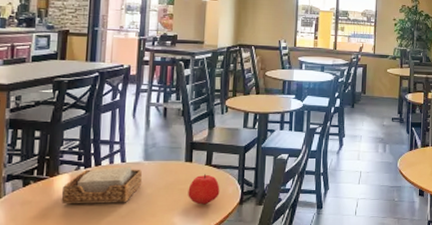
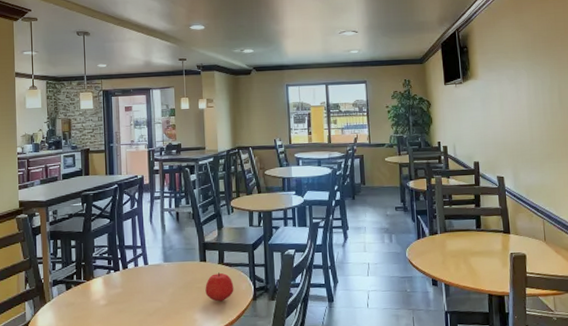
napkin holder: present [61,166,143,204] -> none [97,268,164,304]

